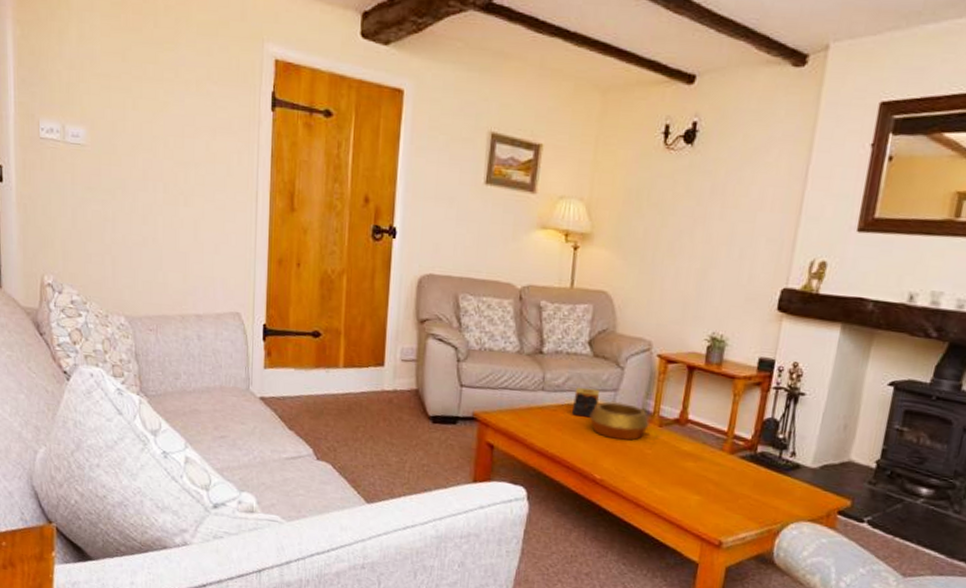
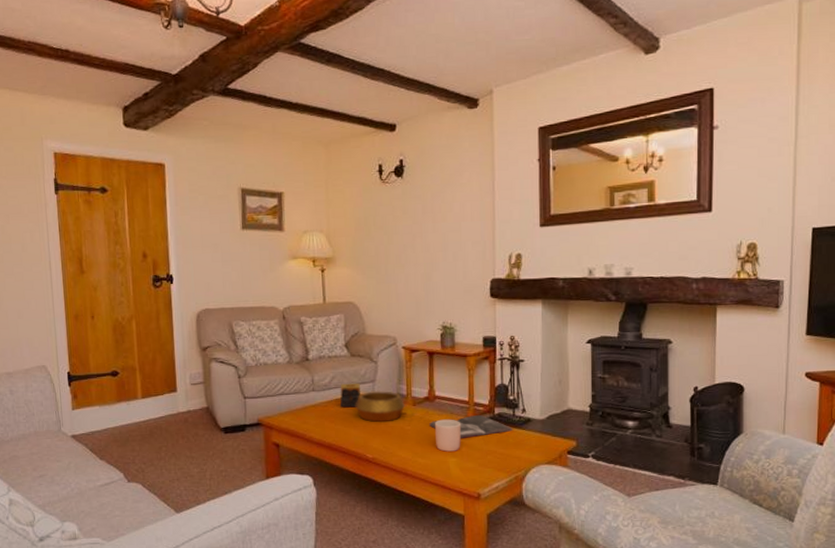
magazine: none [675,448,776,476] -> present [429,414,513,438]
mug: none [678,448,714,488] -> present [434,419,462,452]

